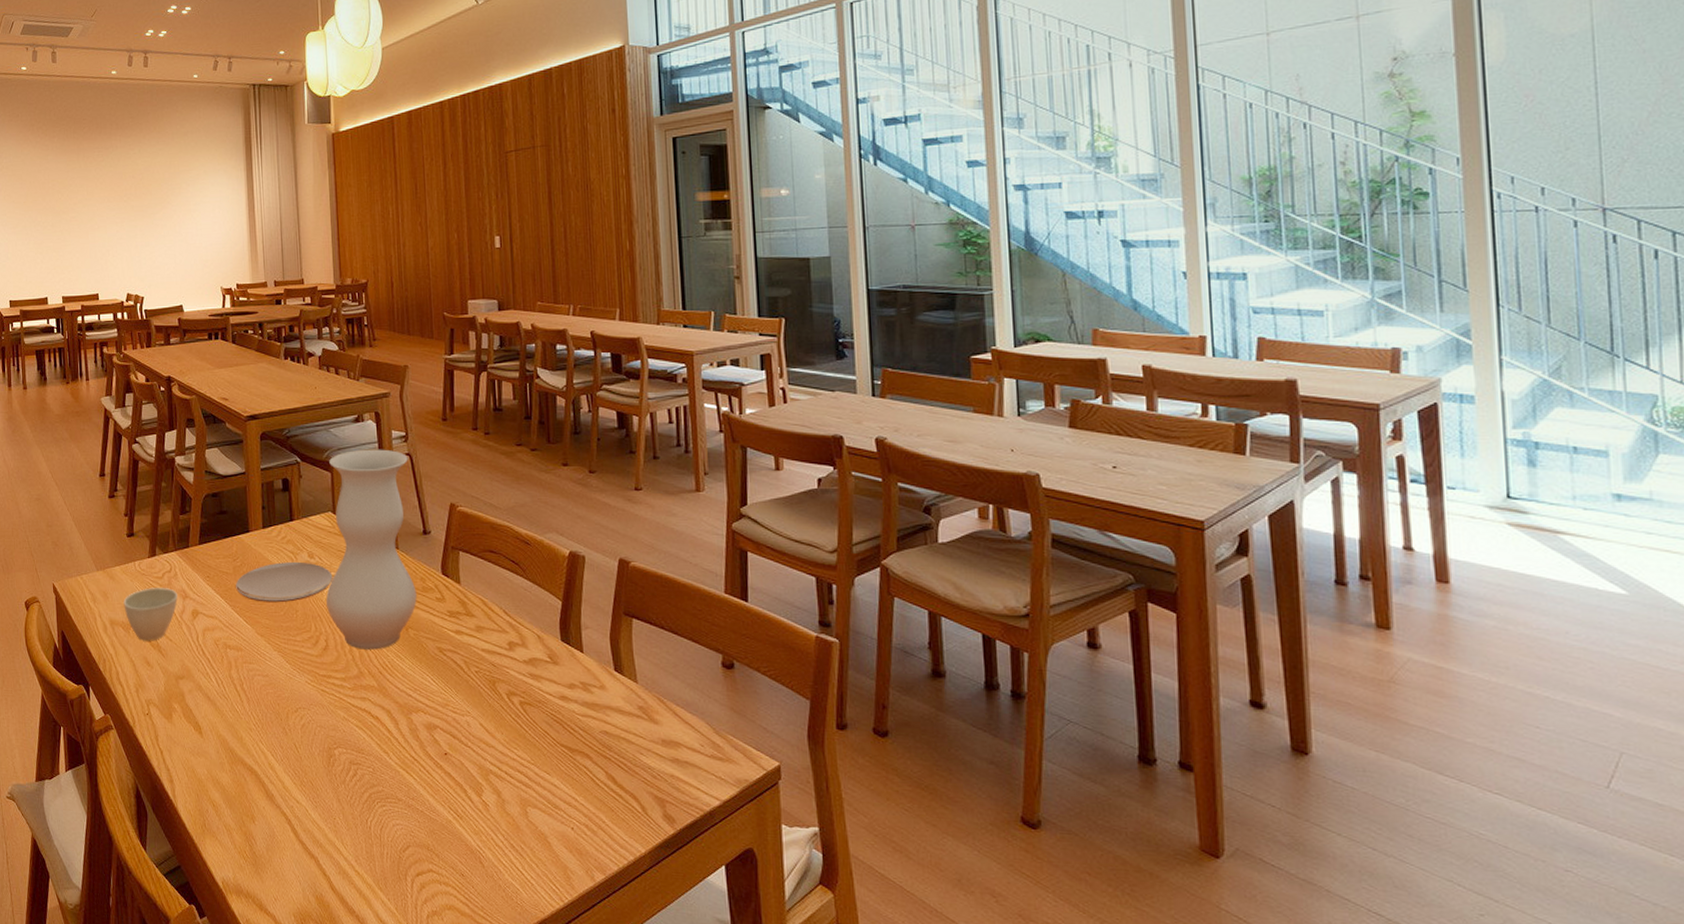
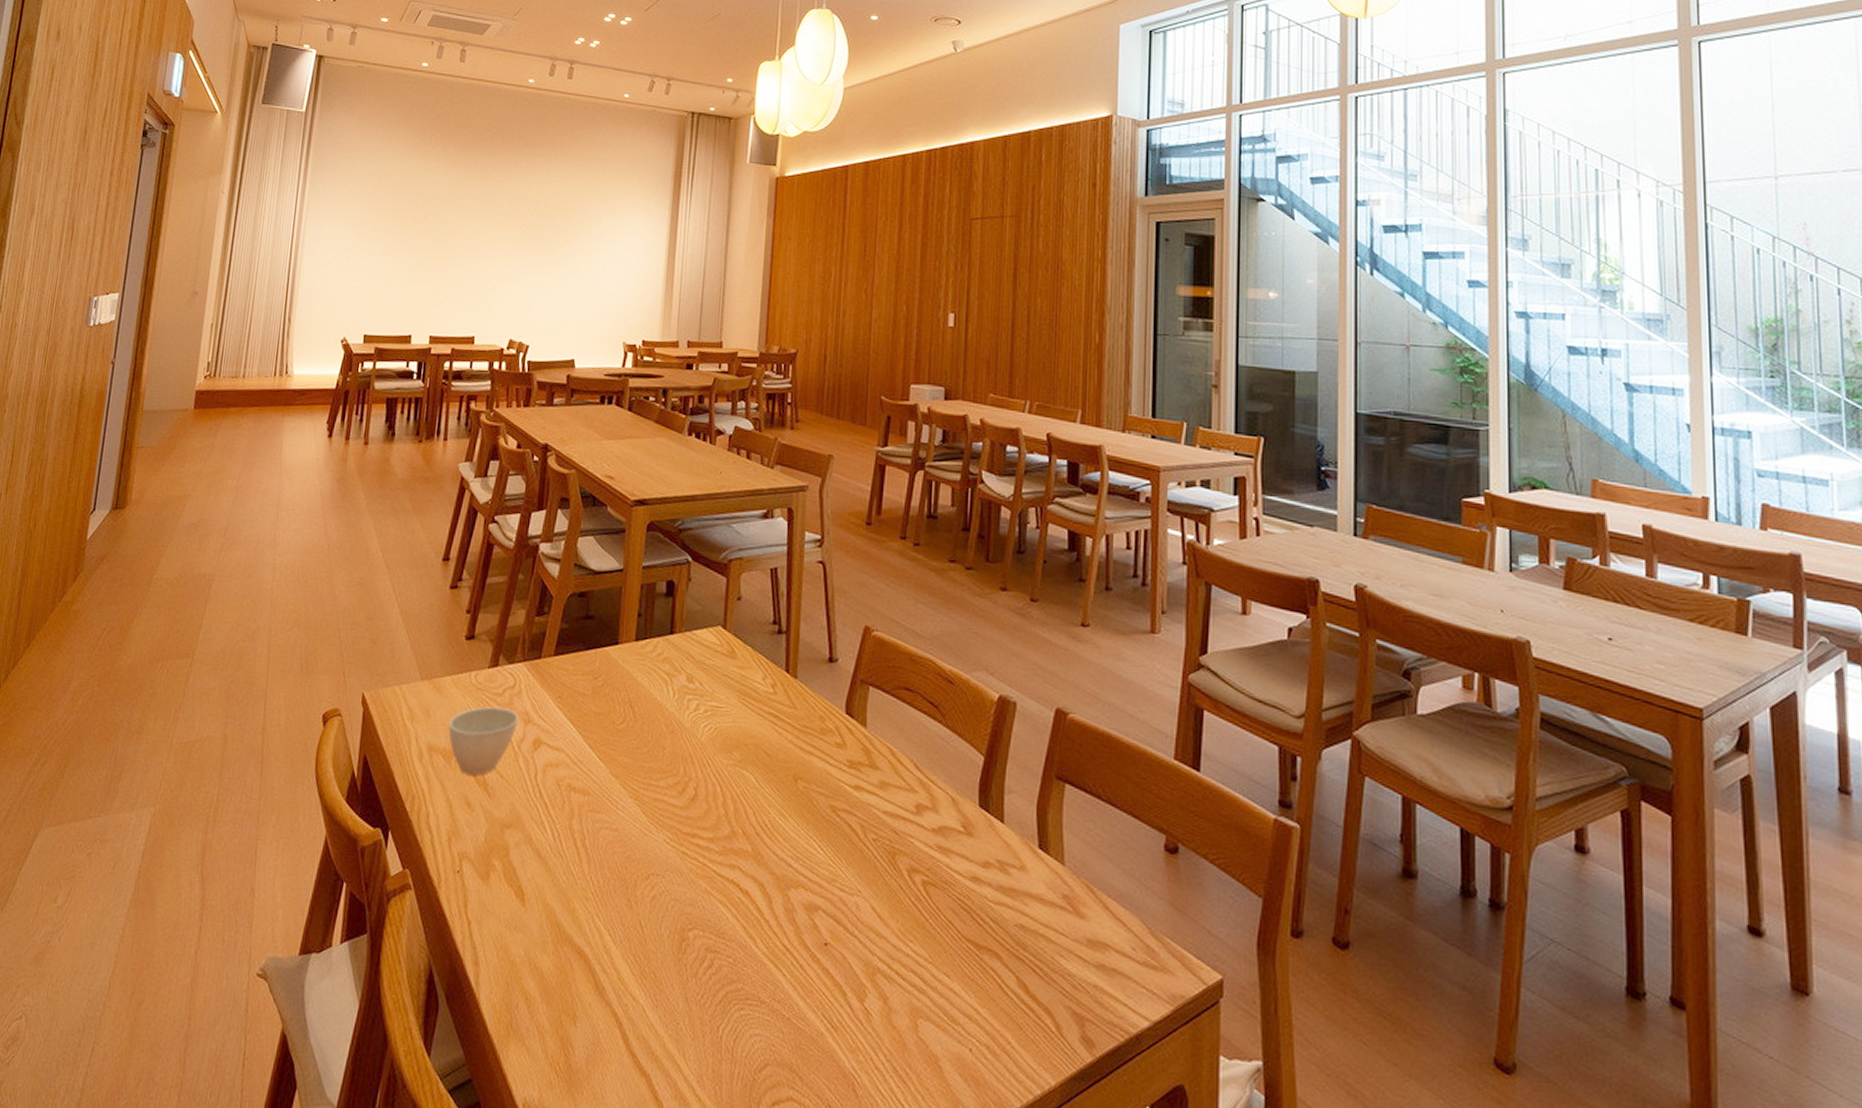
plate: present [236,561,333,603] -> none [592,685,714,737]
vase: present [326,449,417,650] -> none [701,552,821,804]

